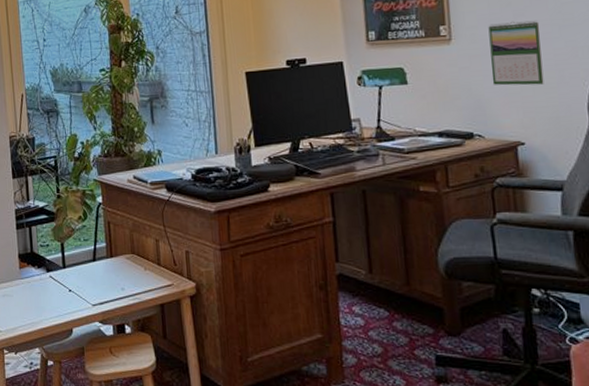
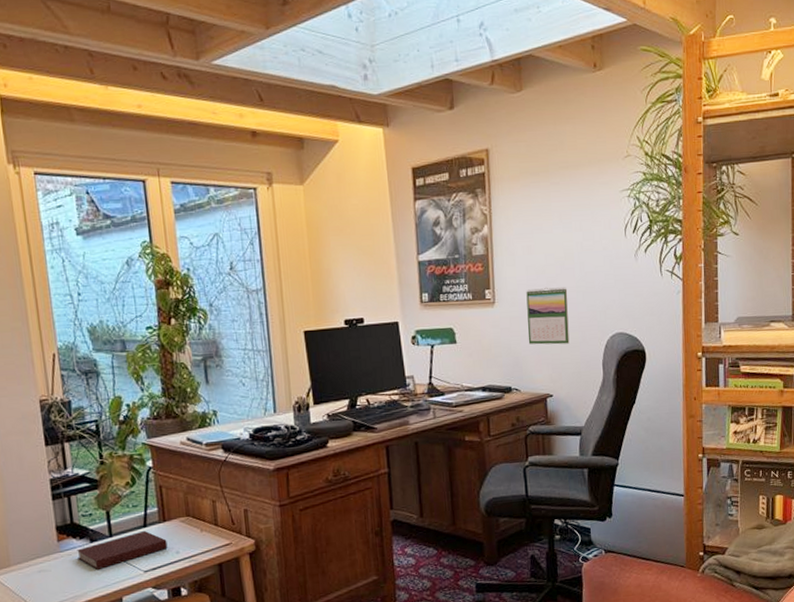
notebook: none [35,264,114,299] -> present [77,530,168,570]

